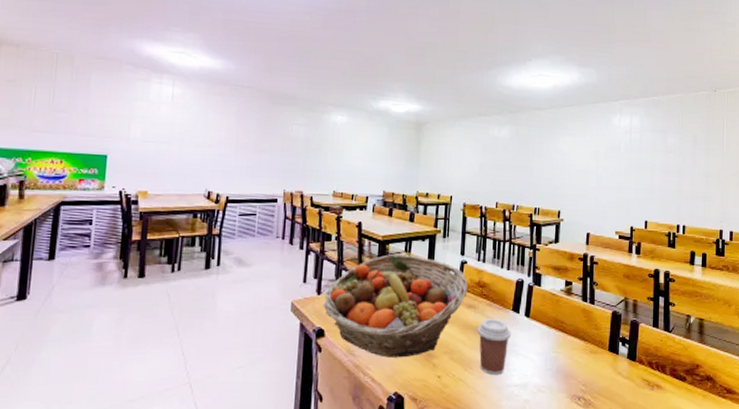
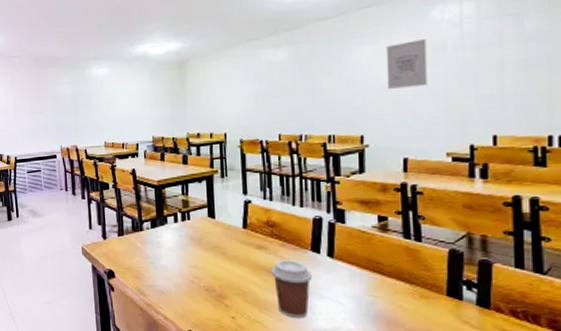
fruit basket: present [323,254,468,358] -> none [110,198,255,298]
wall art: none [580,138,608,176] -> present [385,39,428,89]

